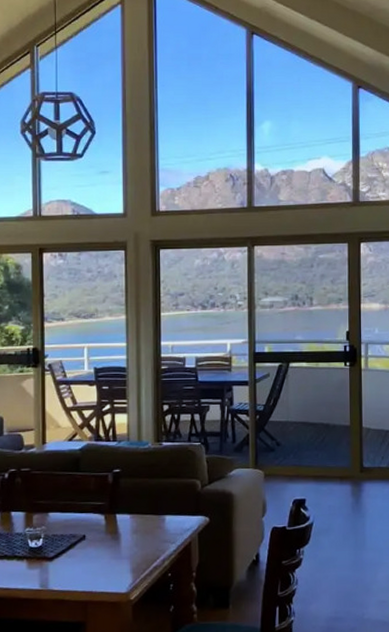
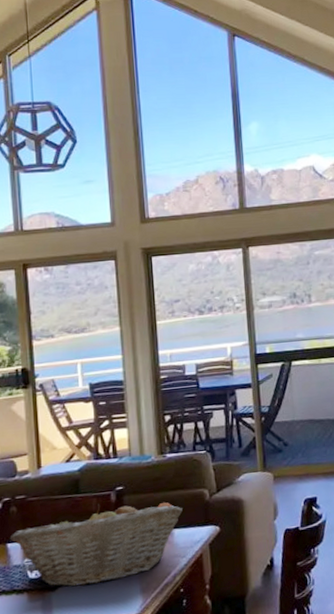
fruit basket: none [15,484,175,560] -> present [11,502,183,587]

